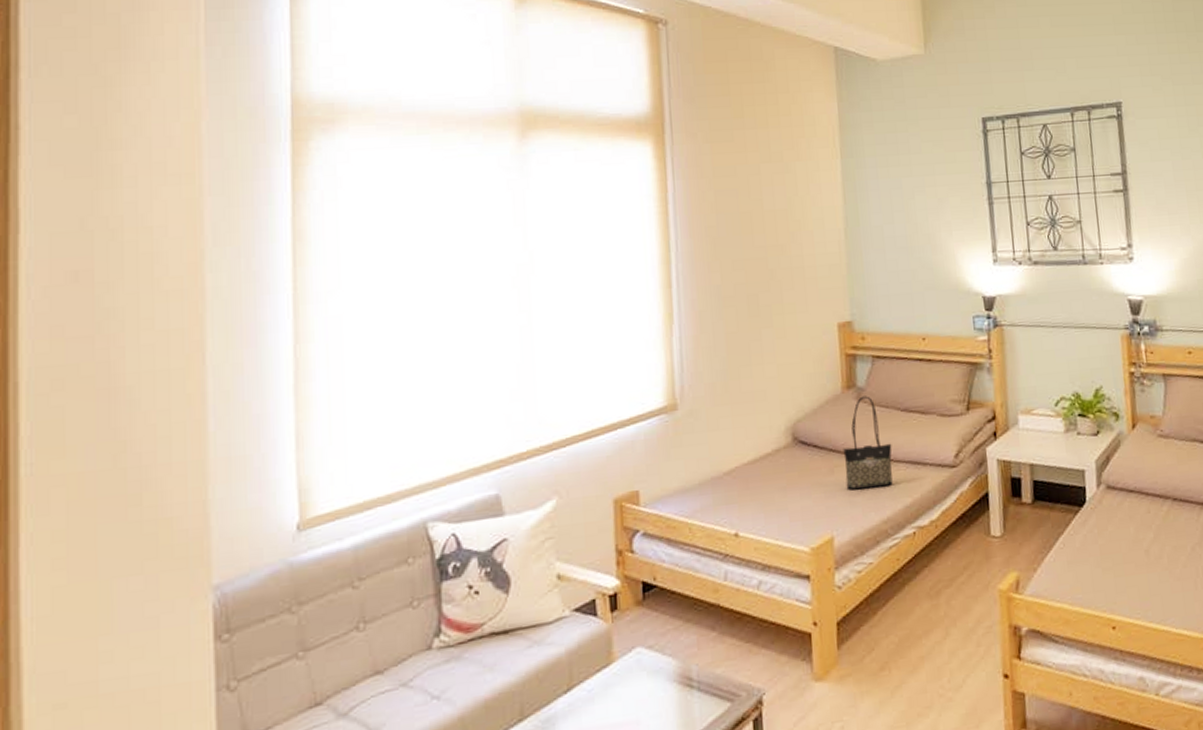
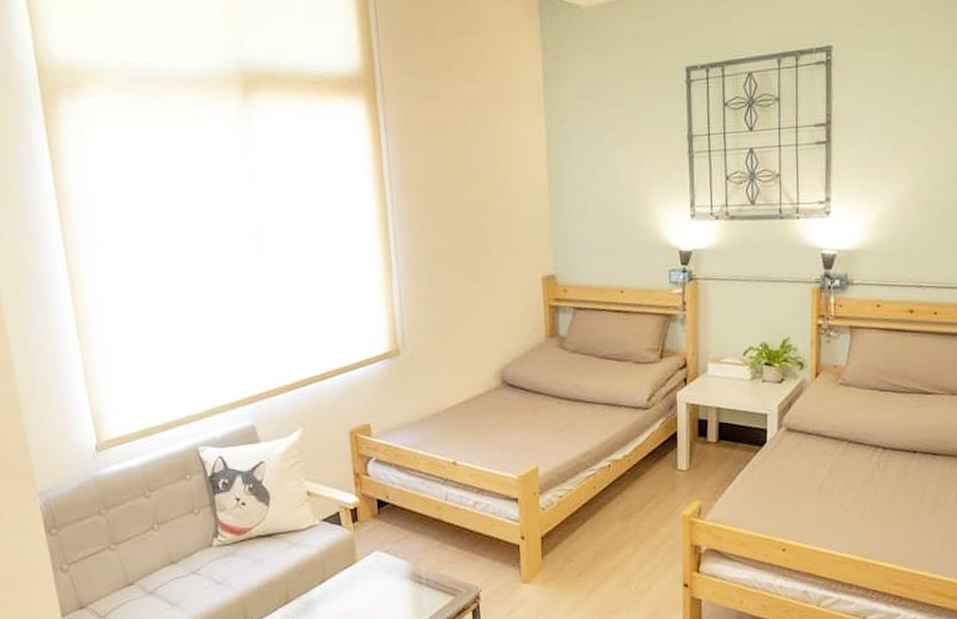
tote bag: present [843,396,893,490] -> none [546,344,591,428]

